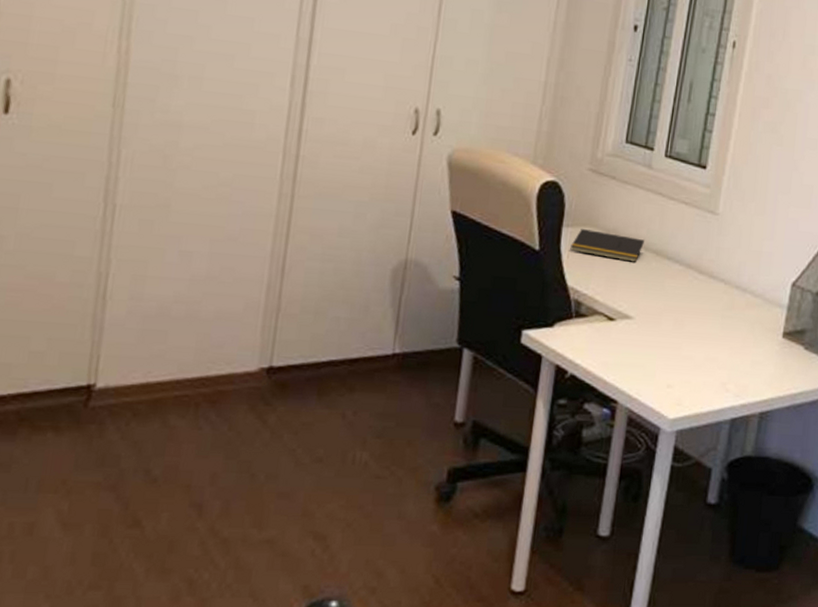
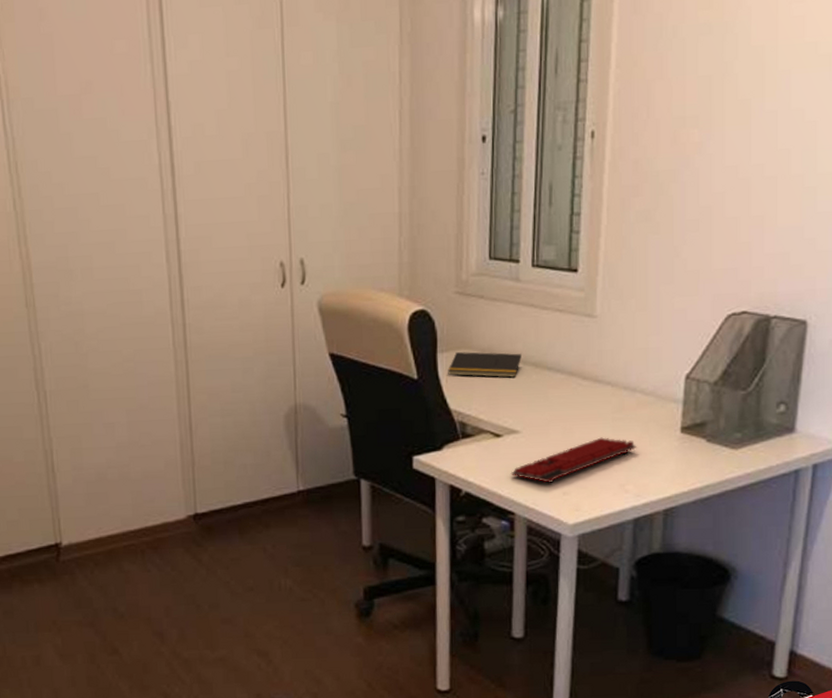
keyboard: none [618,333,742,374] -> present [510,437,637,483]

